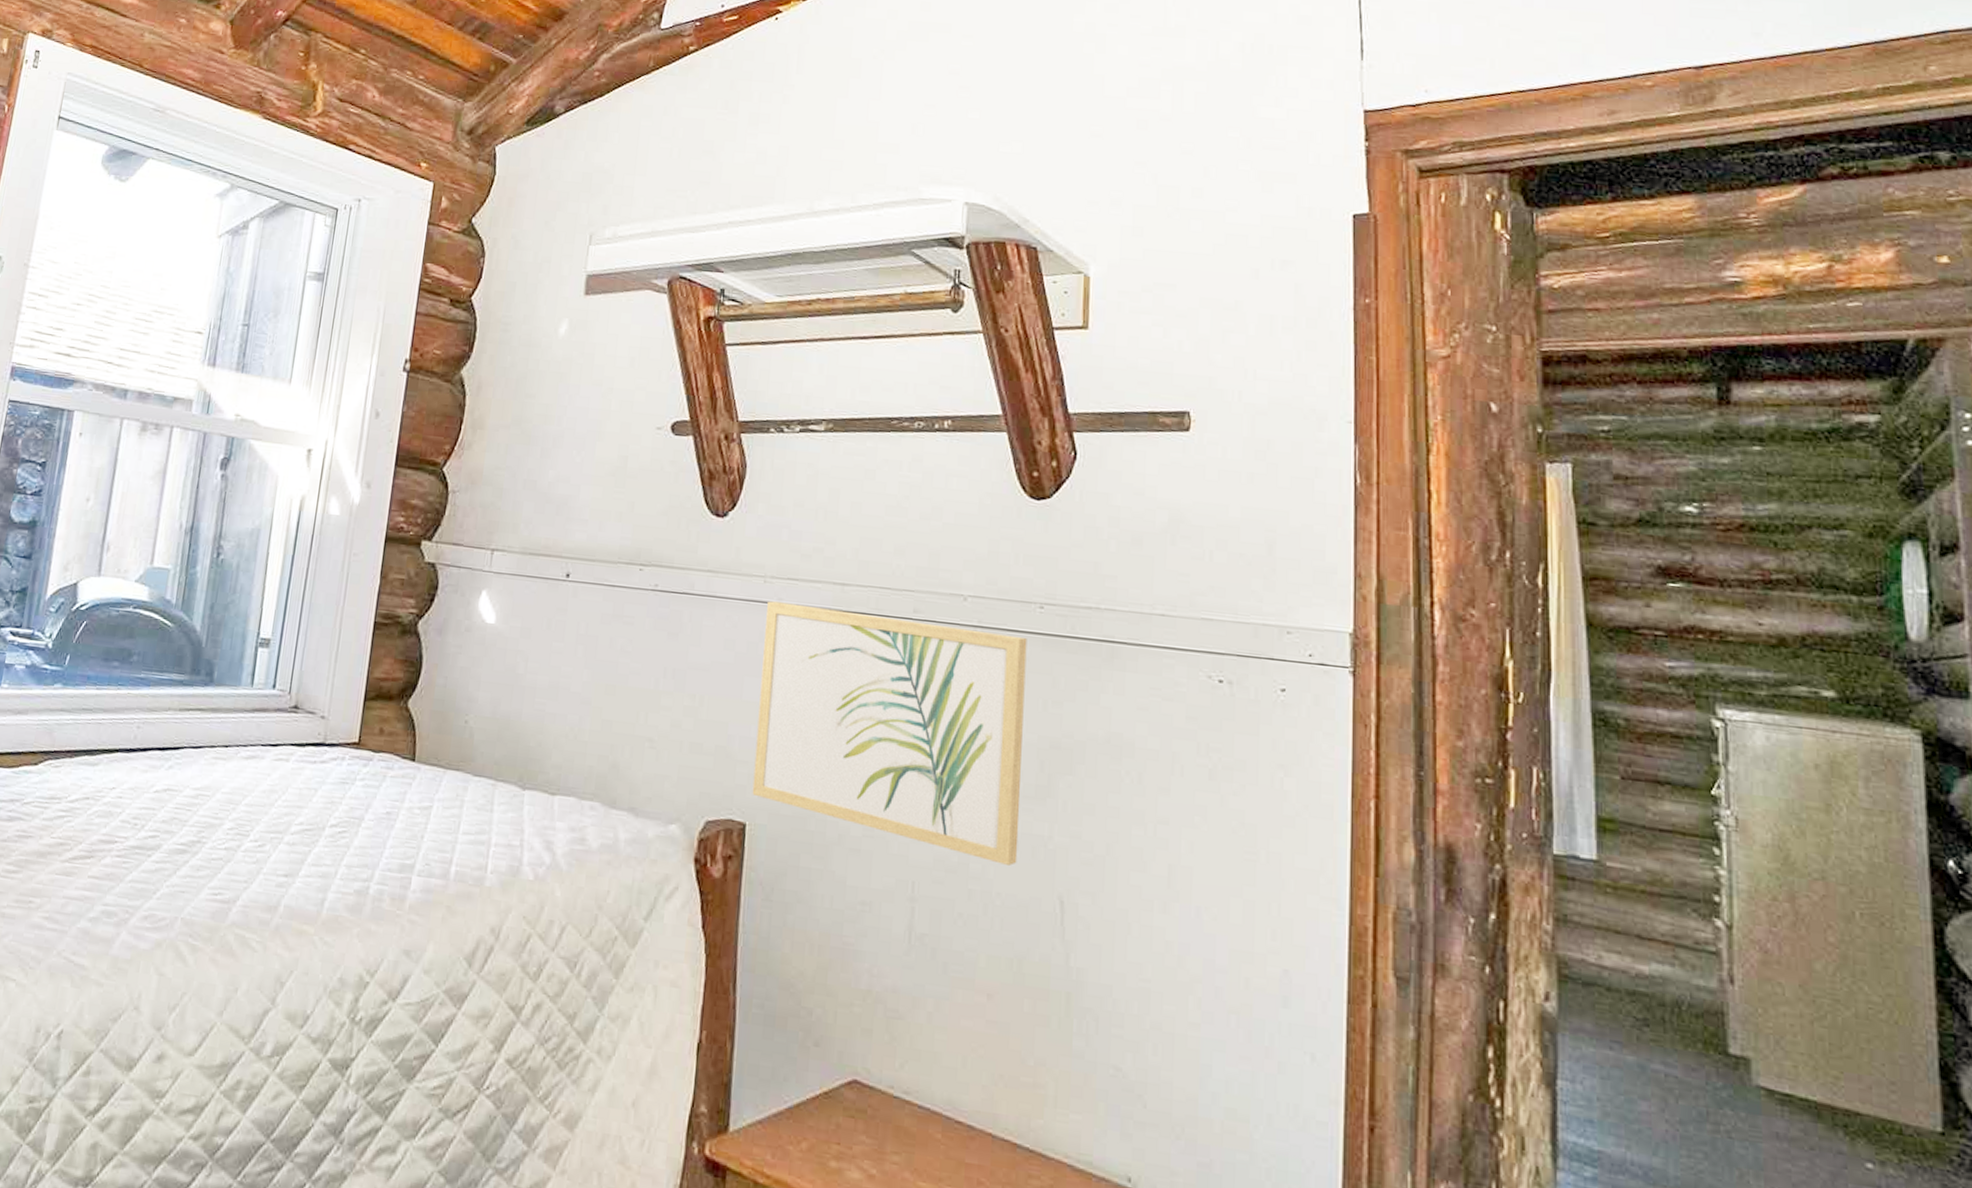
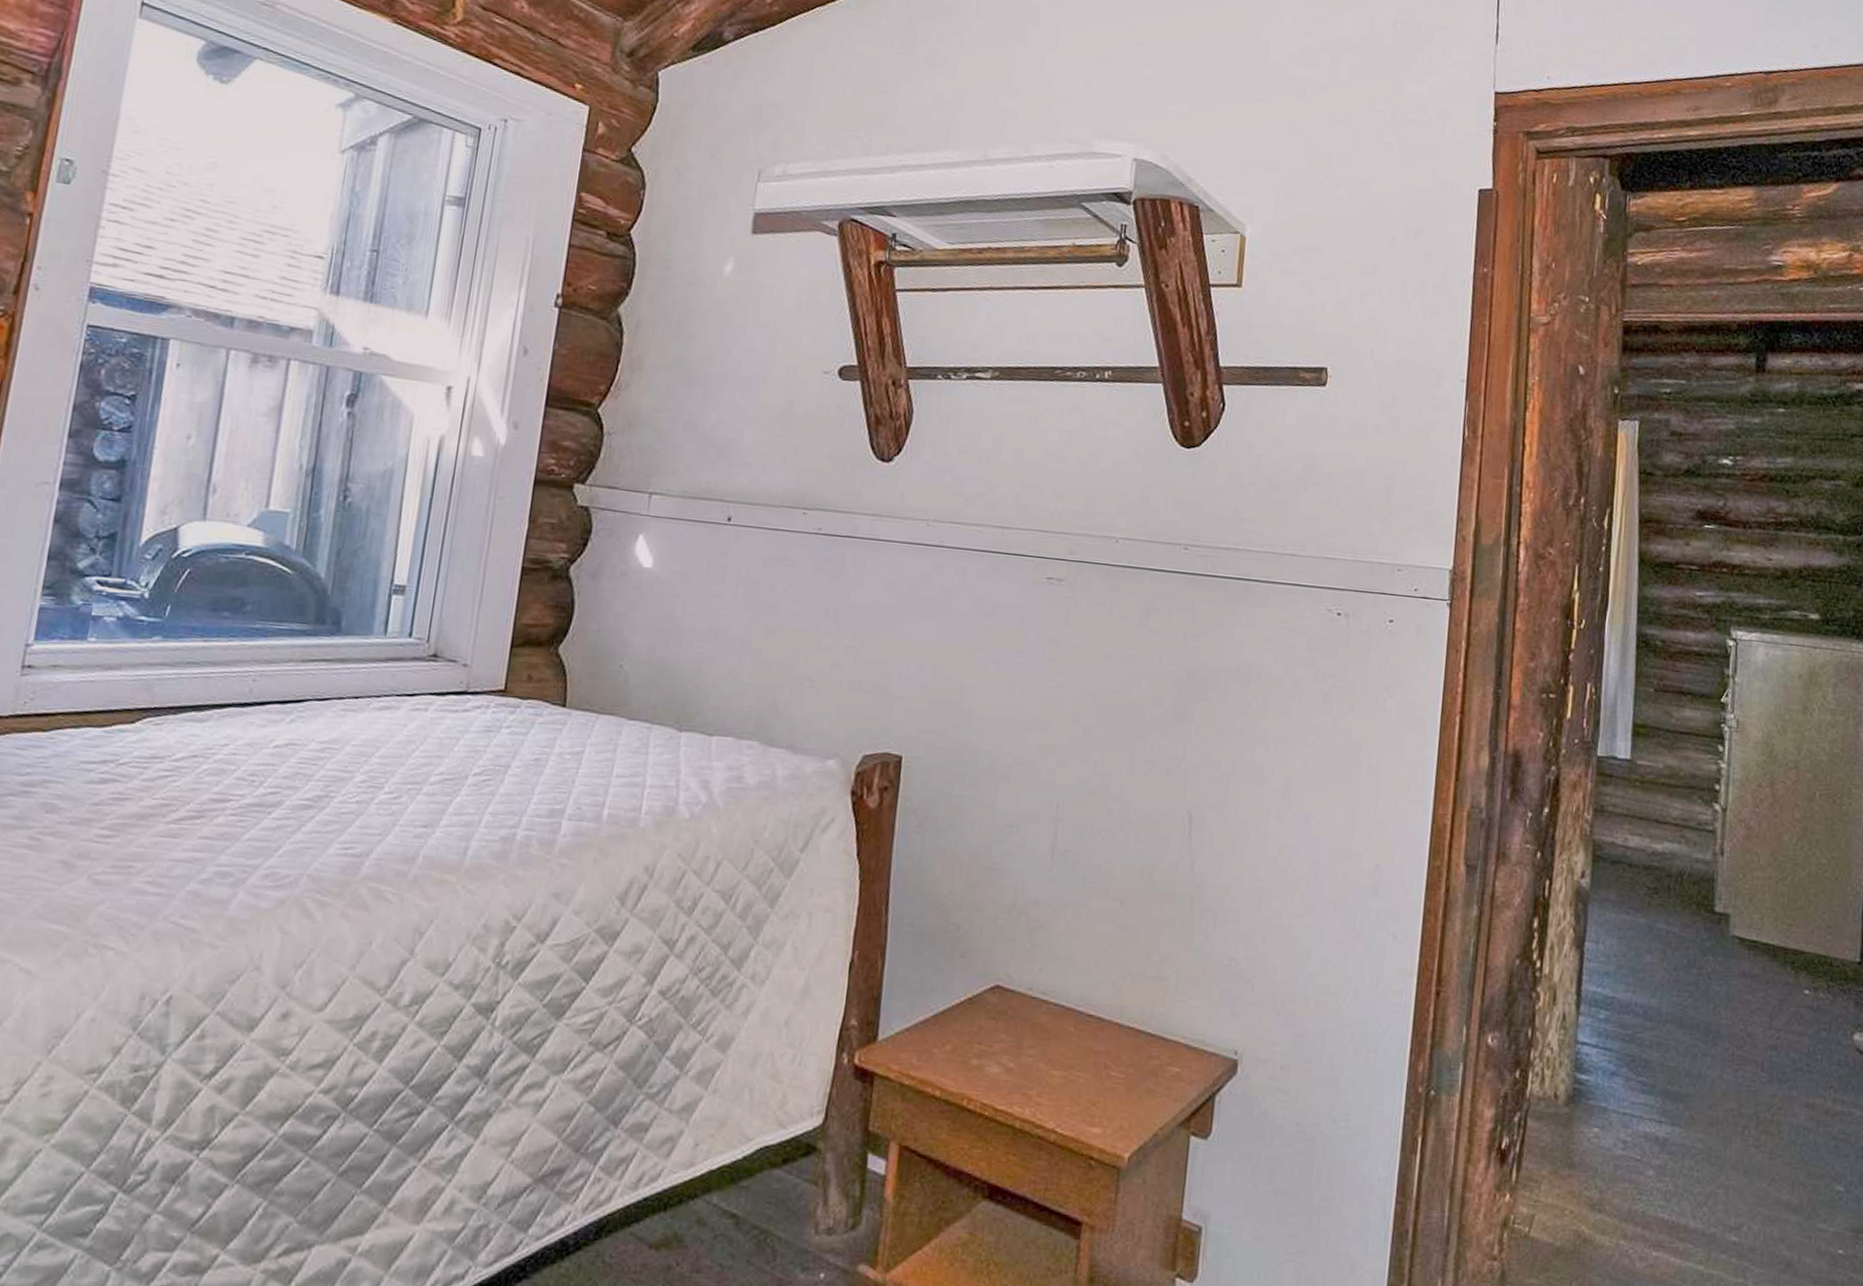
wall art: present [752,601,1027,867] -> none [909,544,1172,786]

